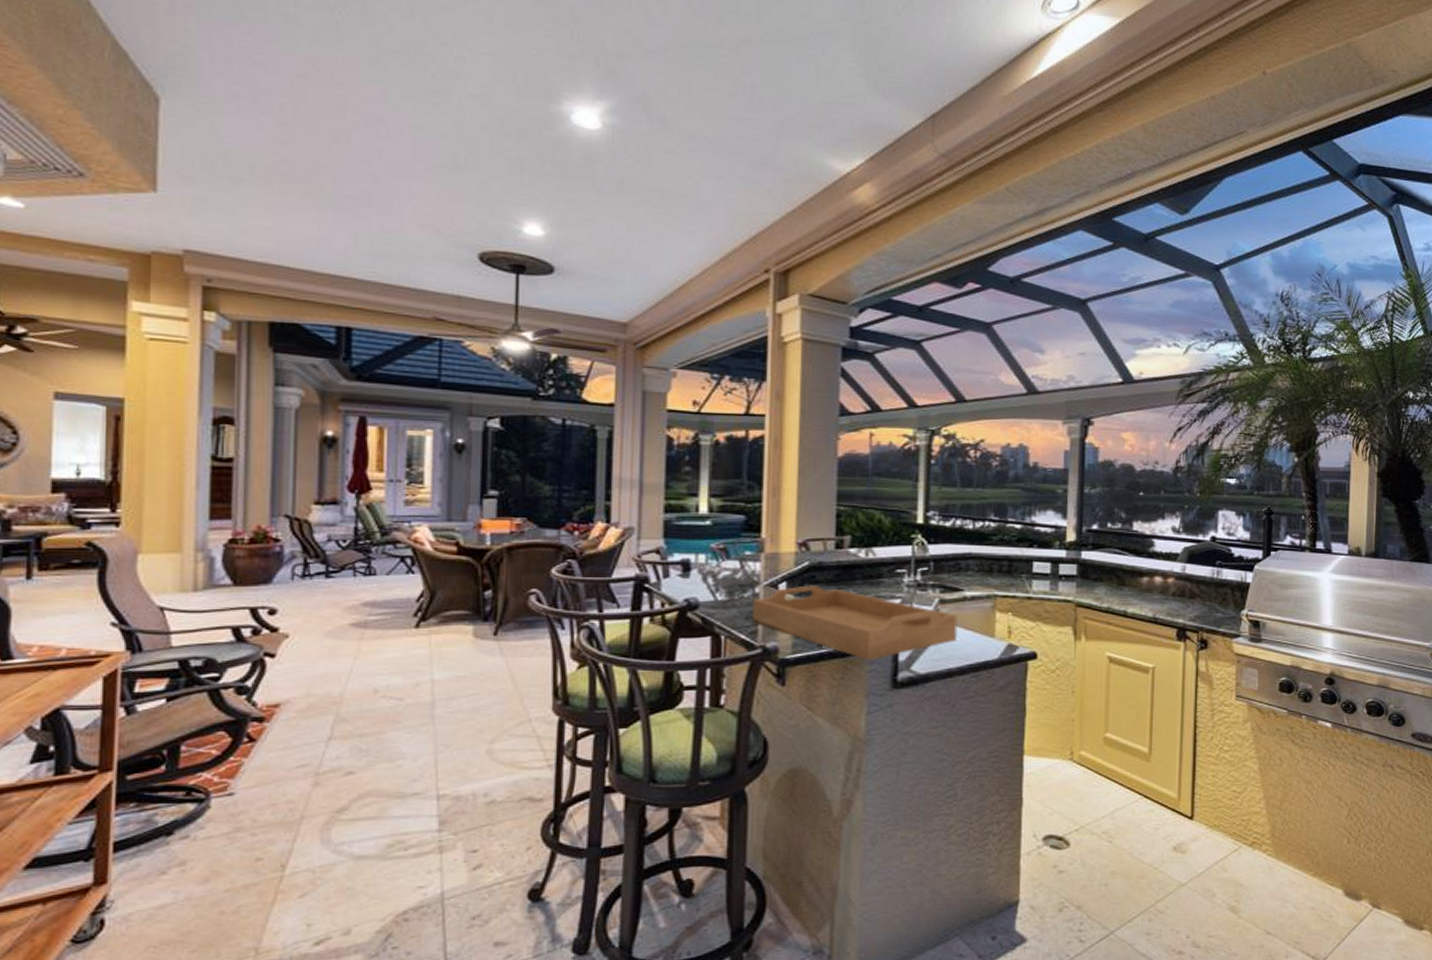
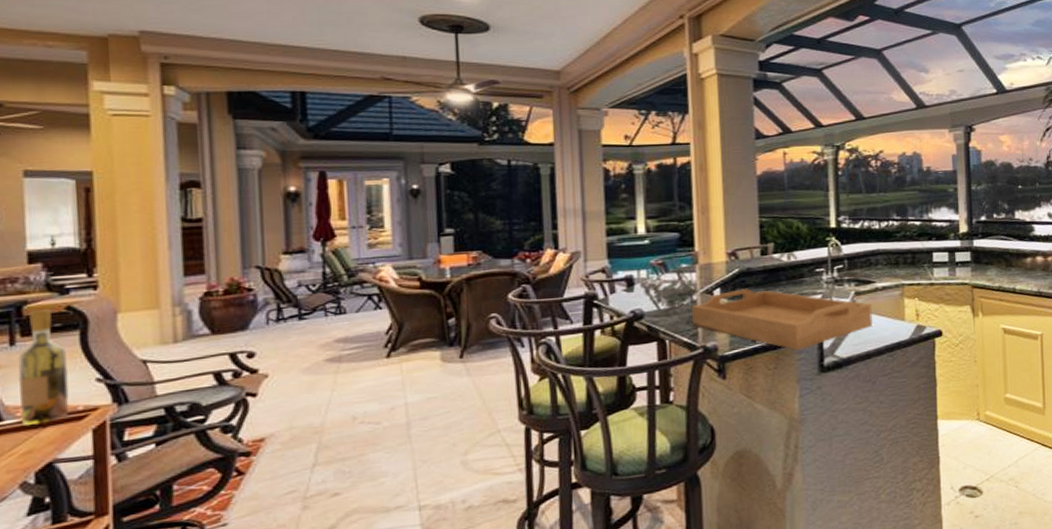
bottle: none [33,542,83,668] -> present [18,308,69,427]

